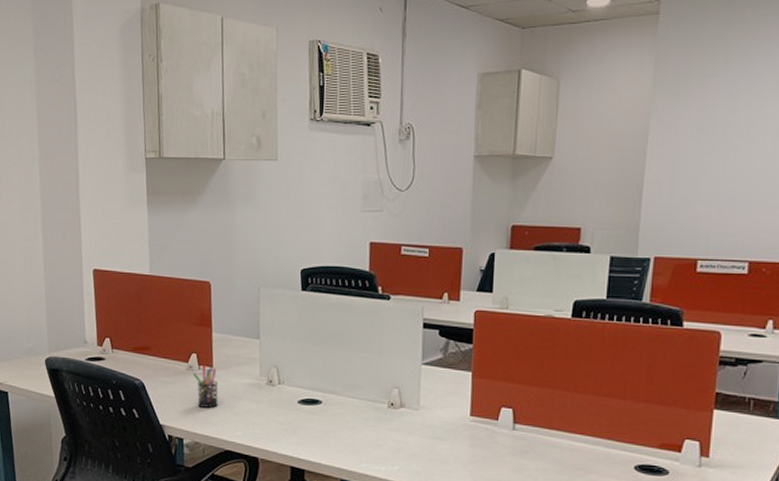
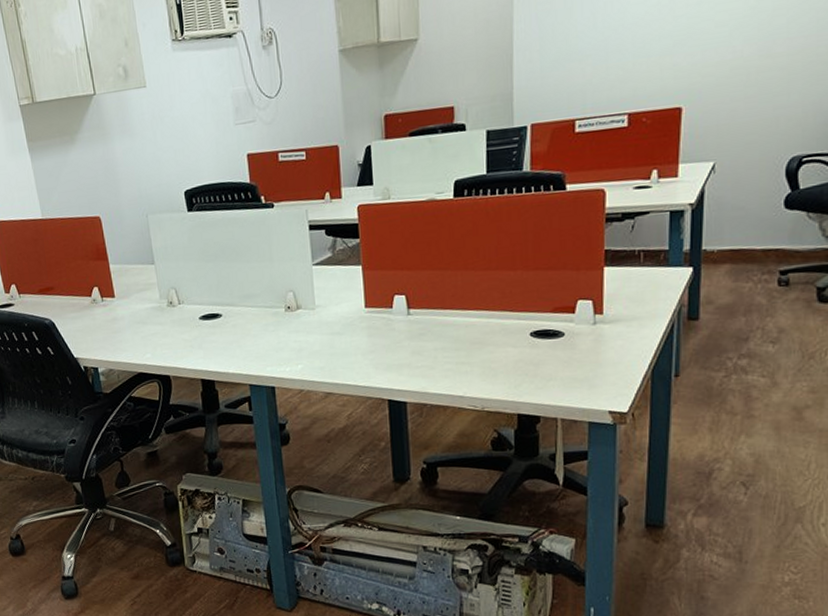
pen holder: present [192,363,218,408] -> none [97,295,125,337]

